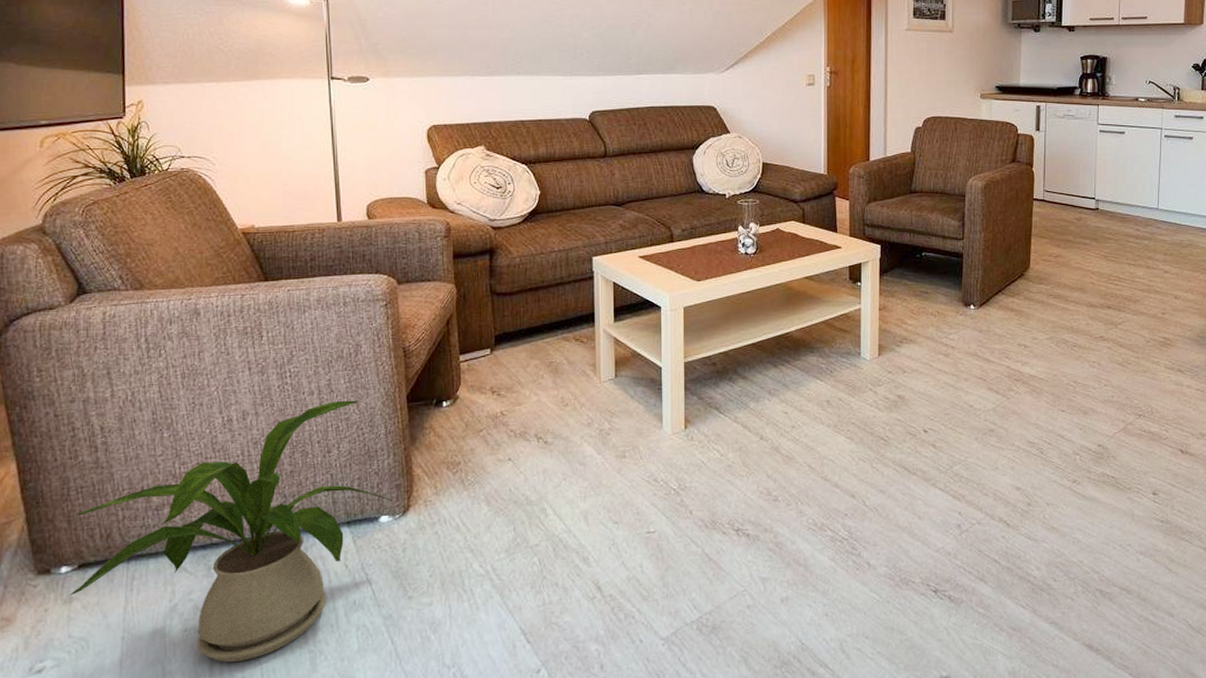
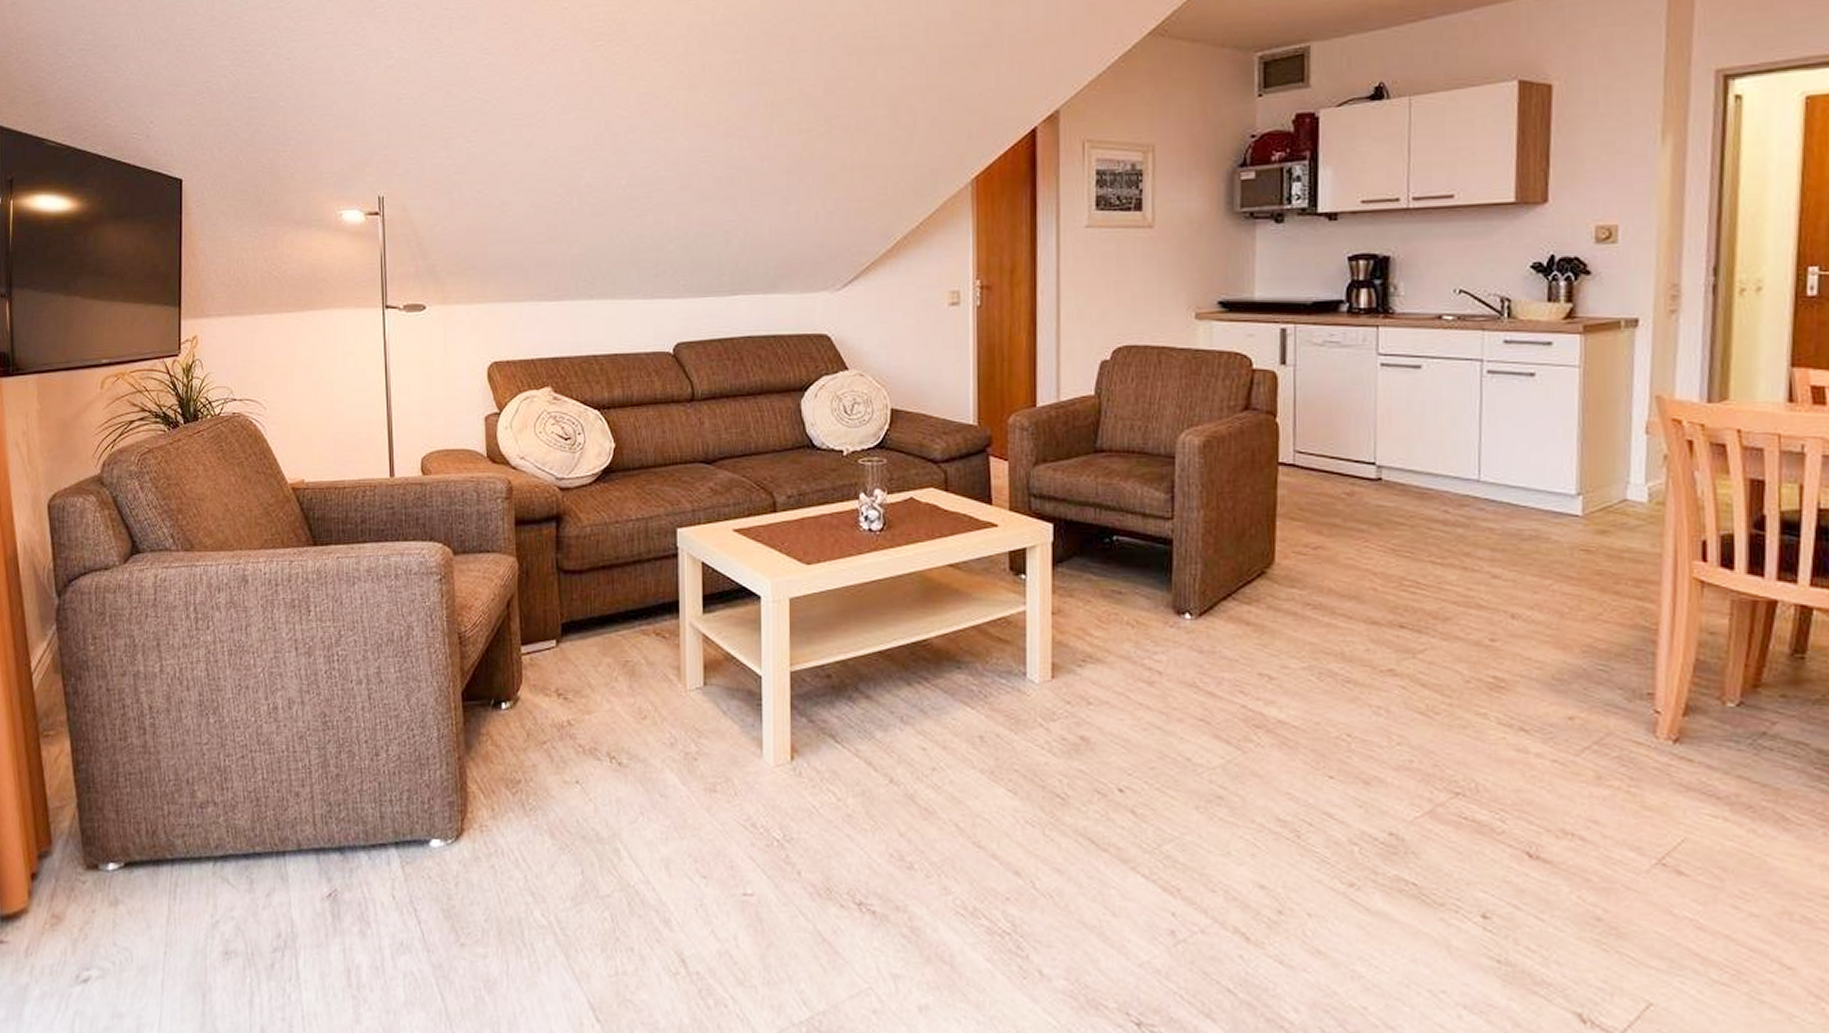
house plant: present [70,400,394,662] -> none [116,693,446,999]

